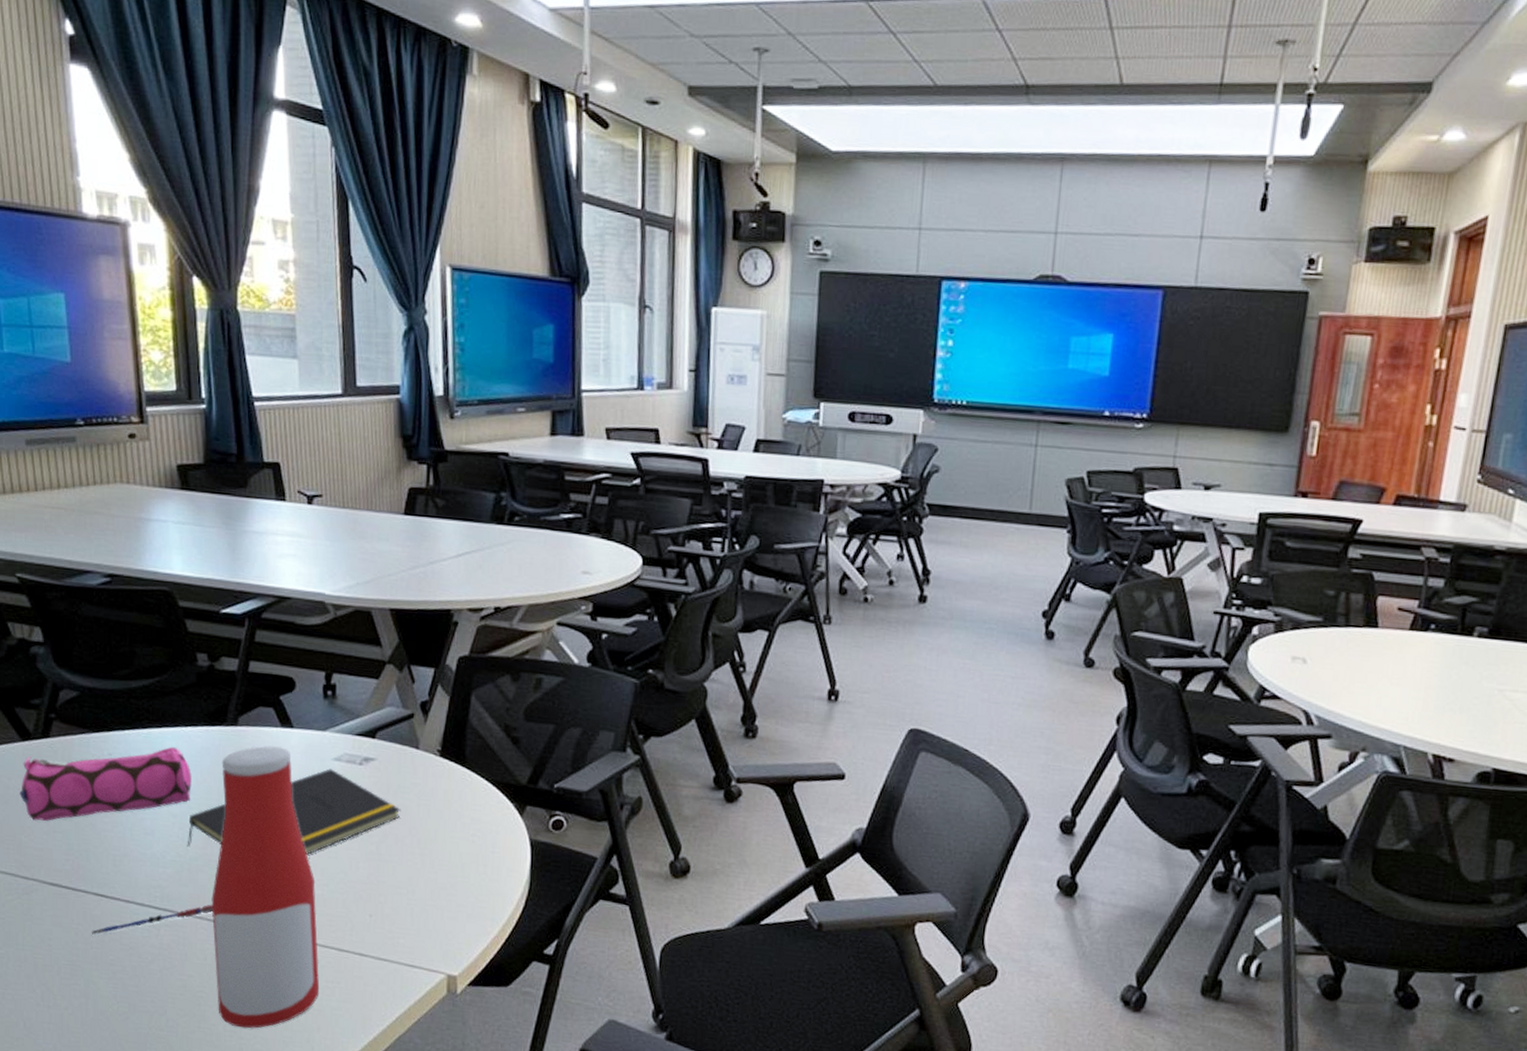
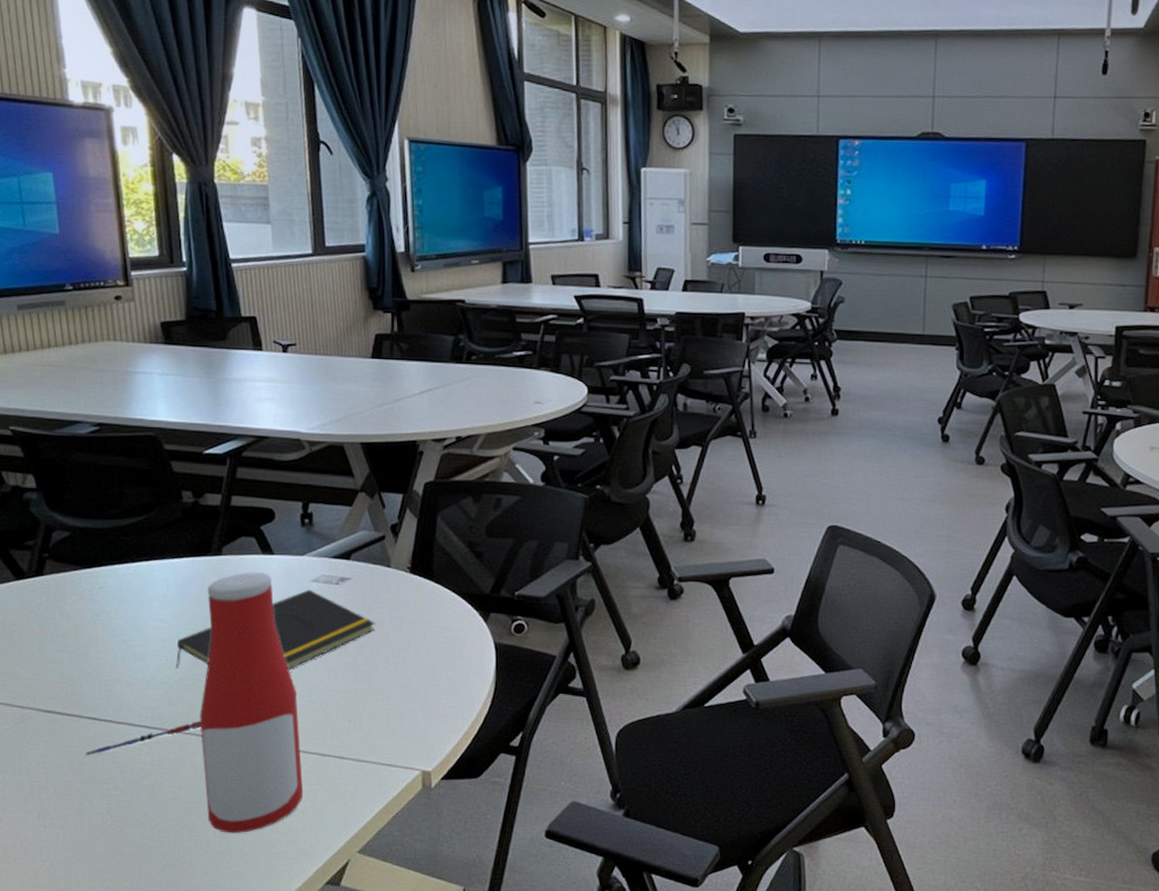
pencil case: present [19,746,192,821] -> none [14,577,179,654]

